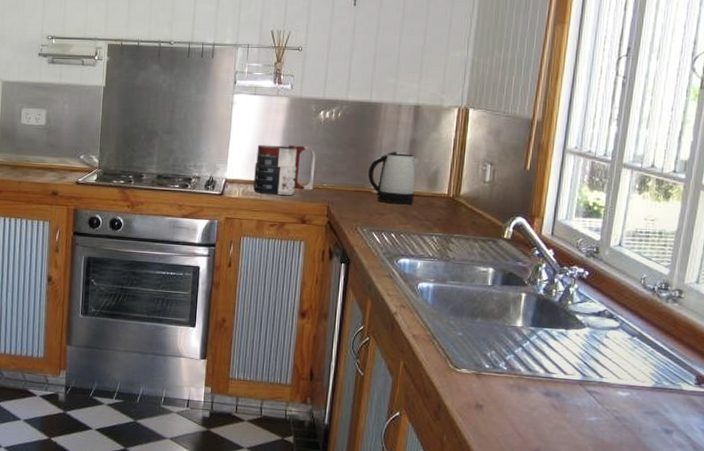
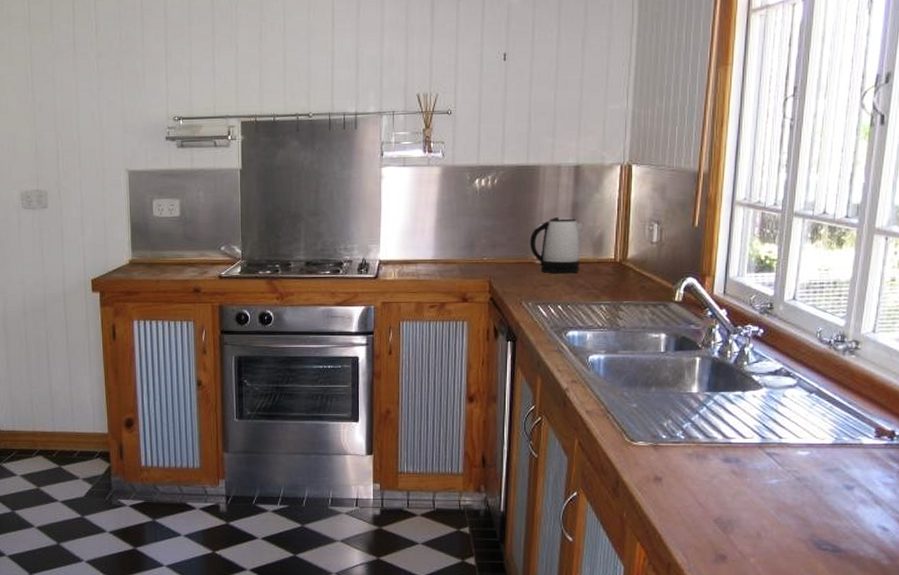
mug: present [253,145,316,195] -> none [410,218,474,273]

